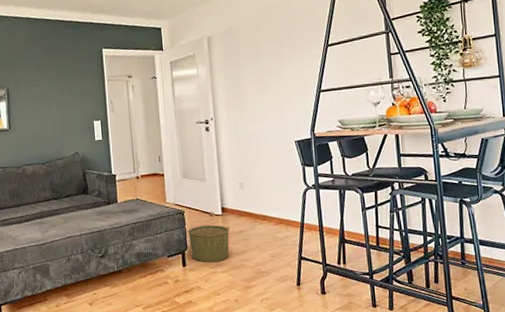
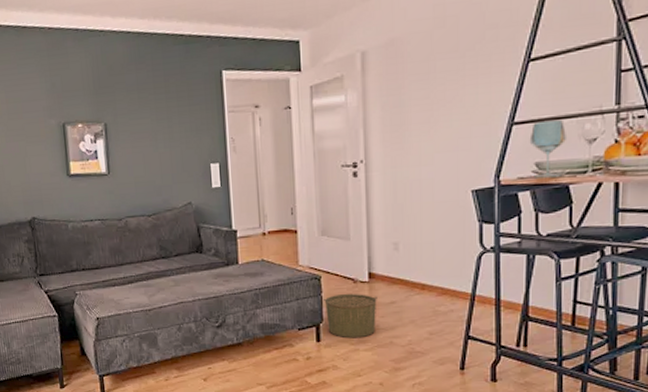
wine glass: none [333,88,360,132] -> present [529,119,568,178]

